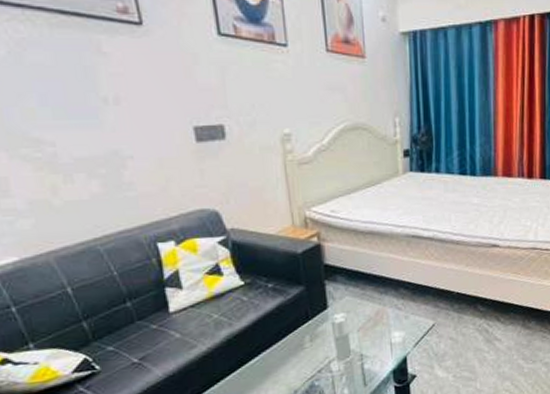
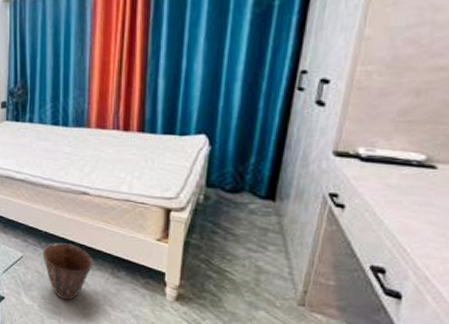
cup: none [455,301,506,363] -> present [42,243,94,301]

